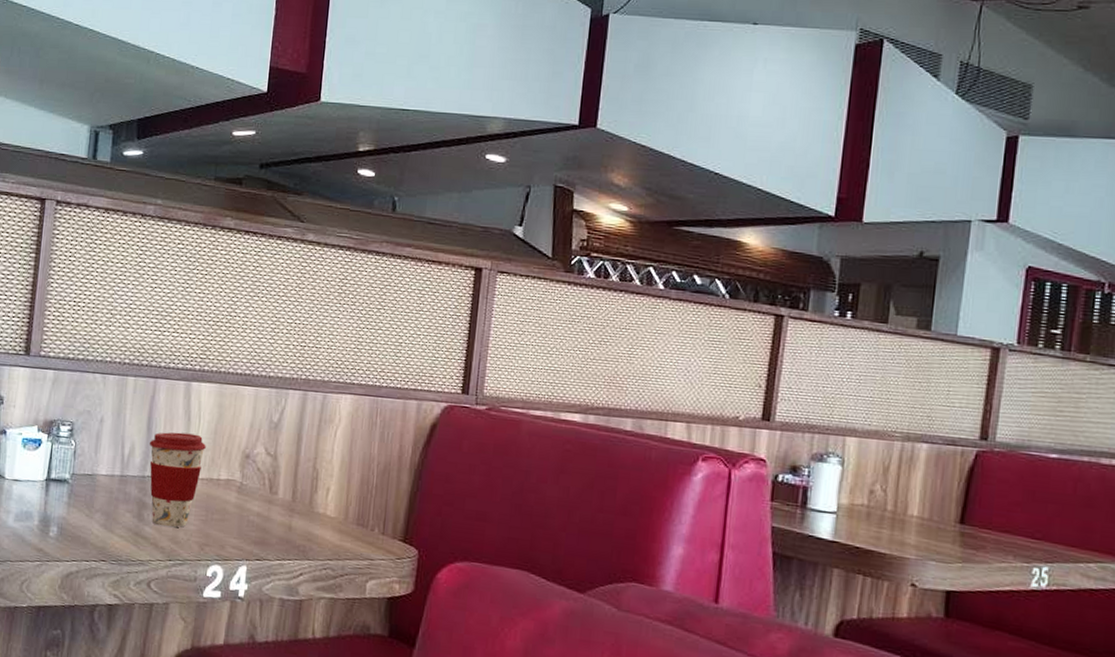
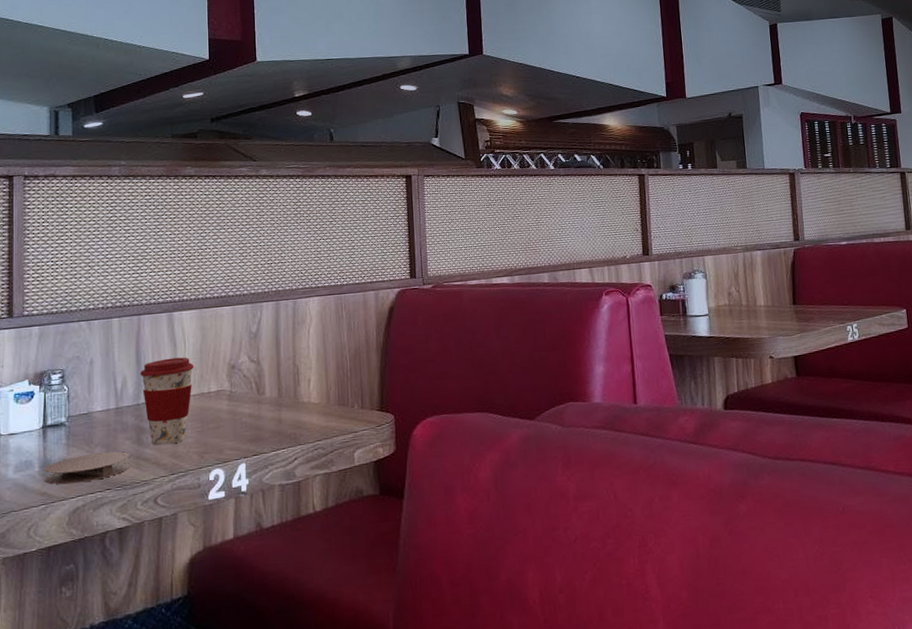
coaster: none [42,518,129,548] -> present [44,451,130,485]

